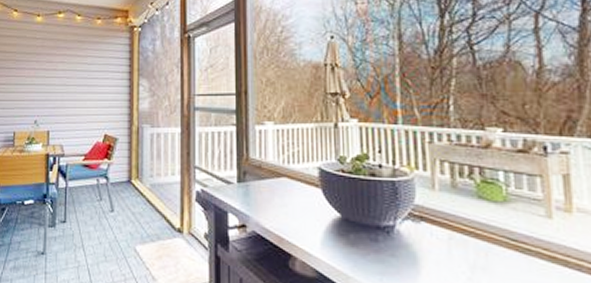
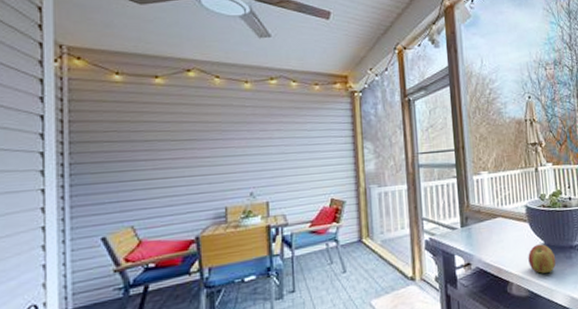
apple: none [318,217,356,254] -> present [528,244,556,273]

